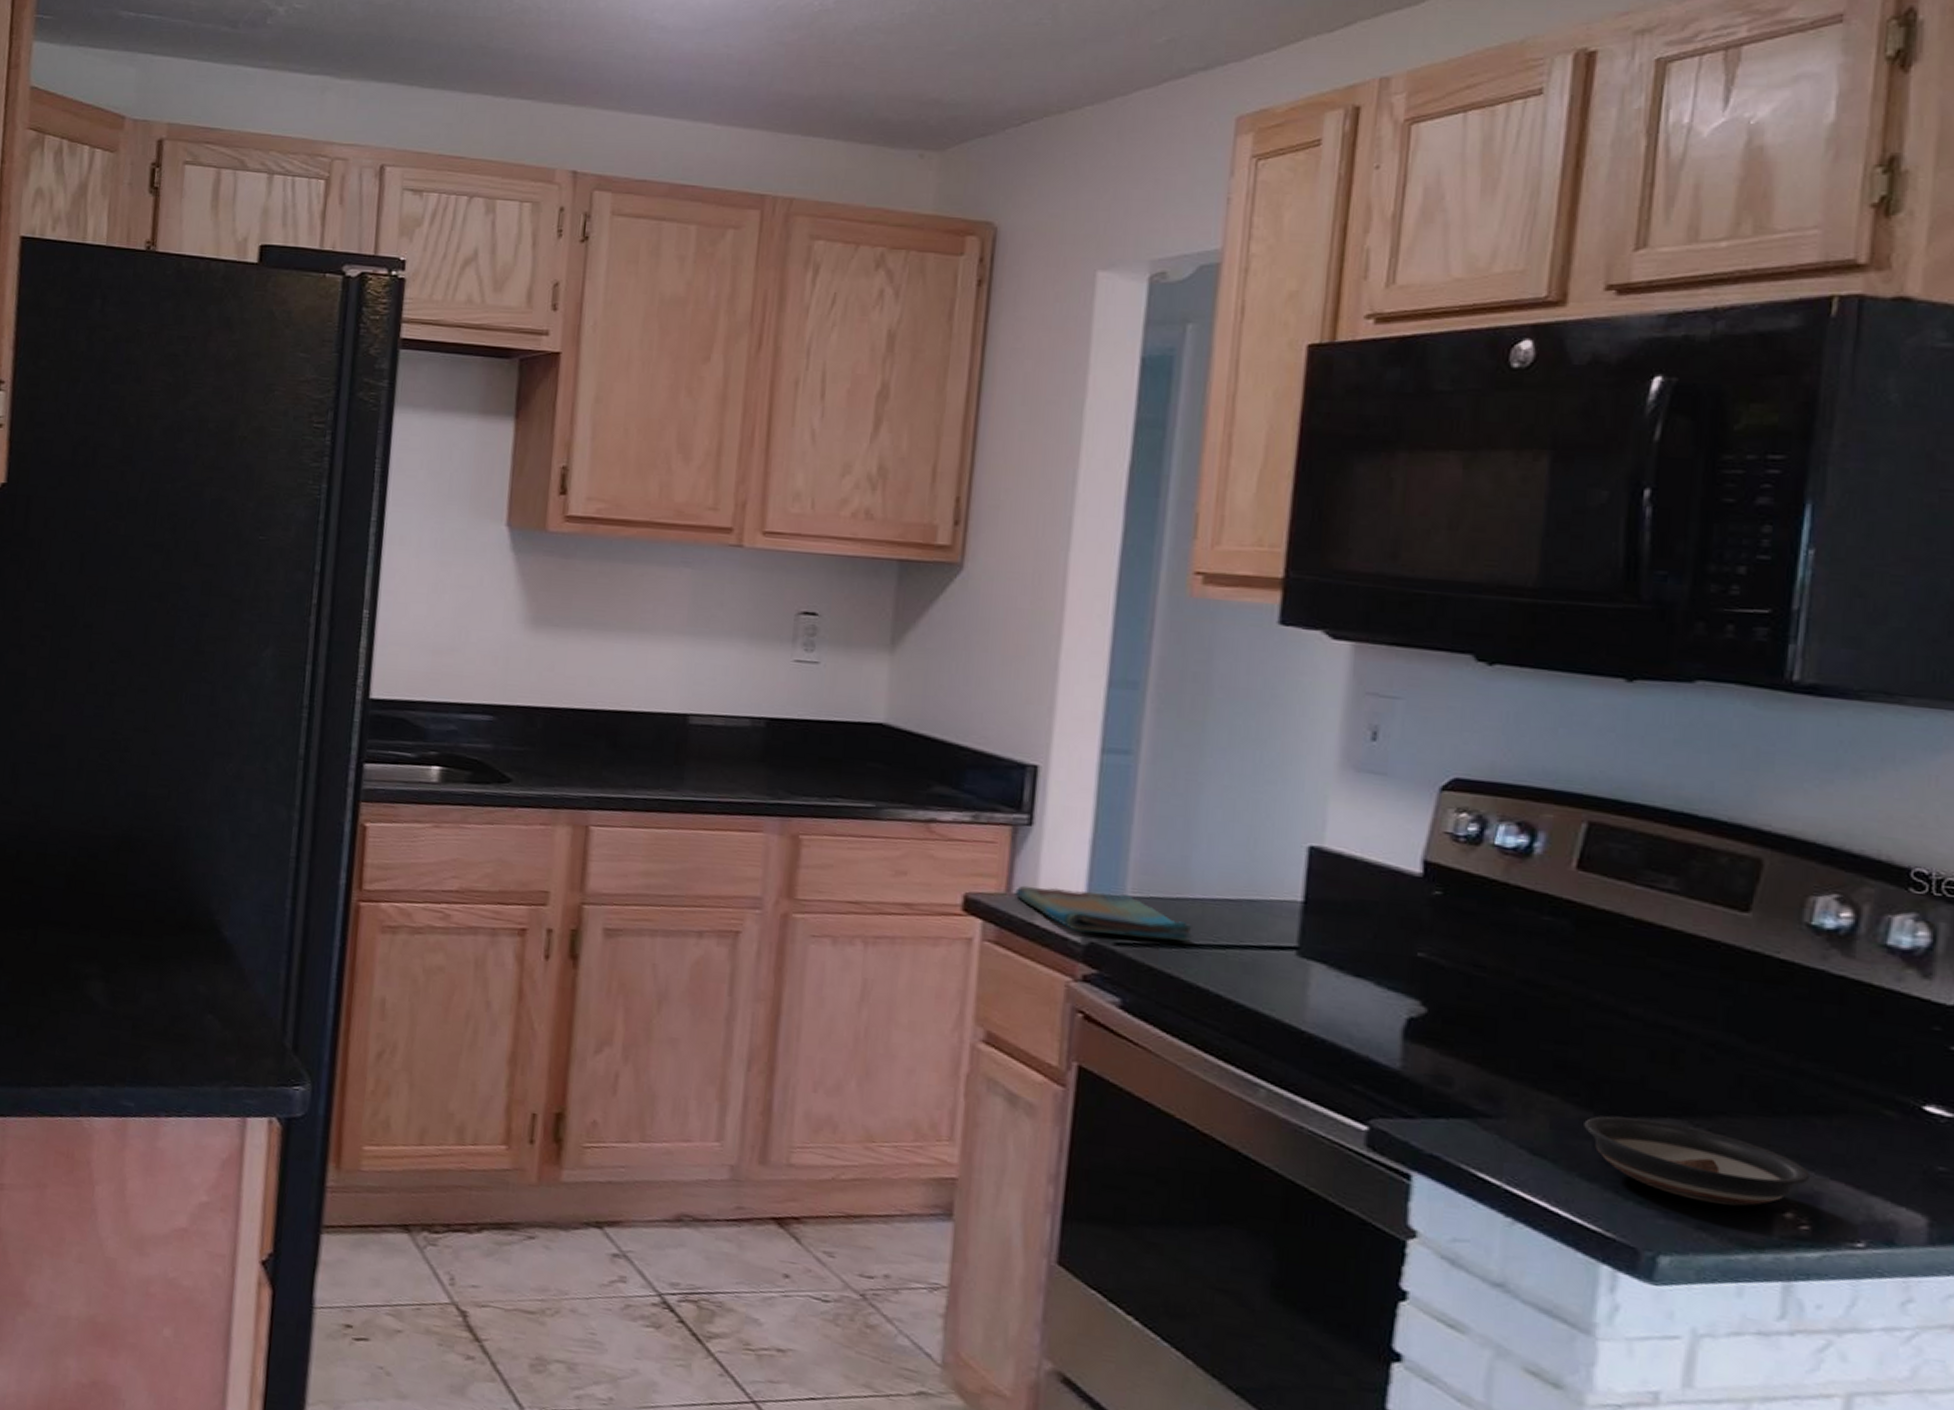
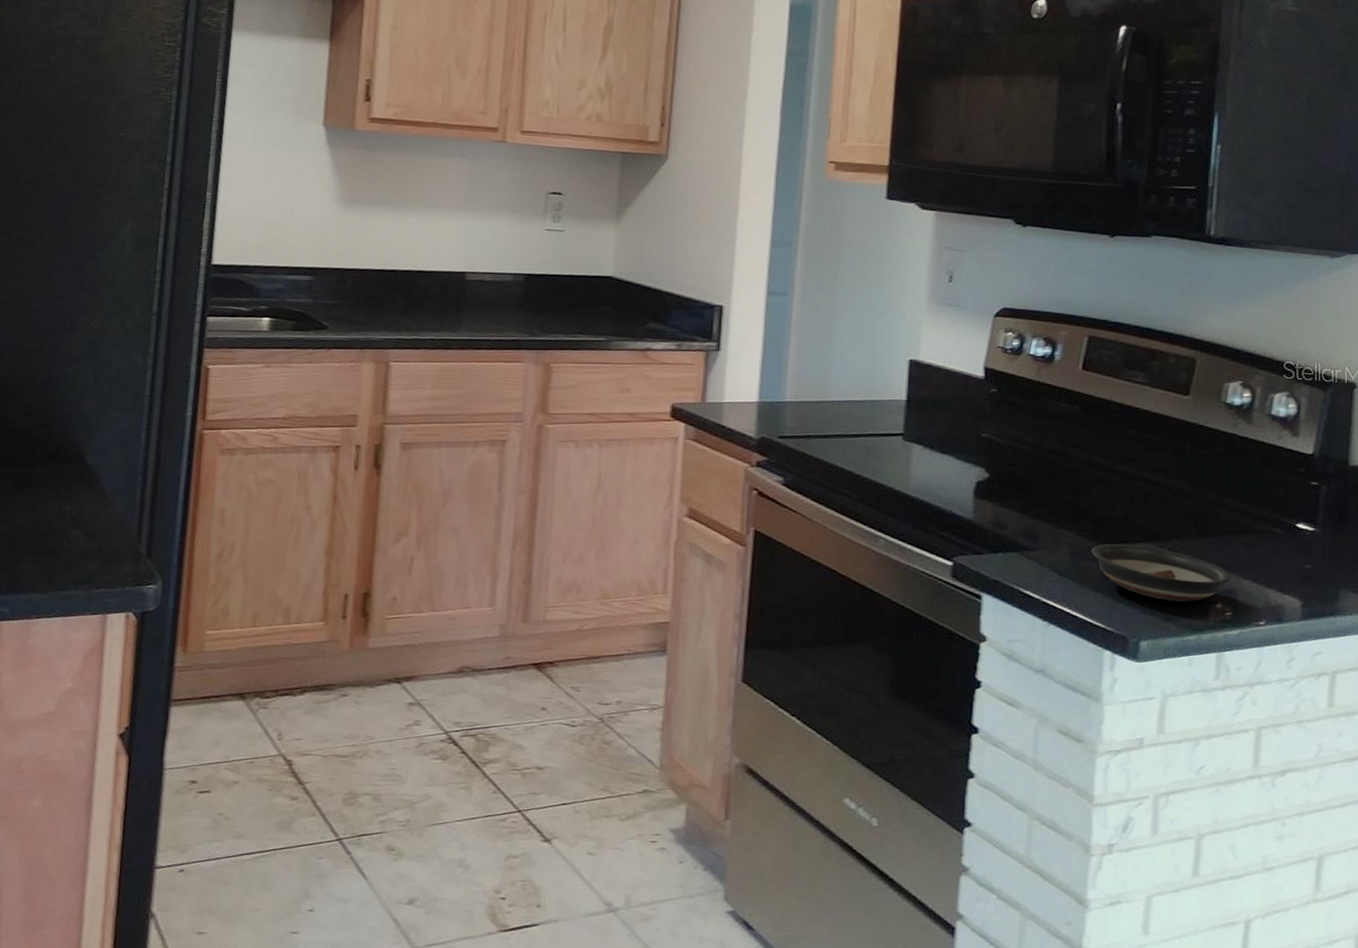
dish towel: present [1015,885,1193,941] -> none [708,396,833,433]

